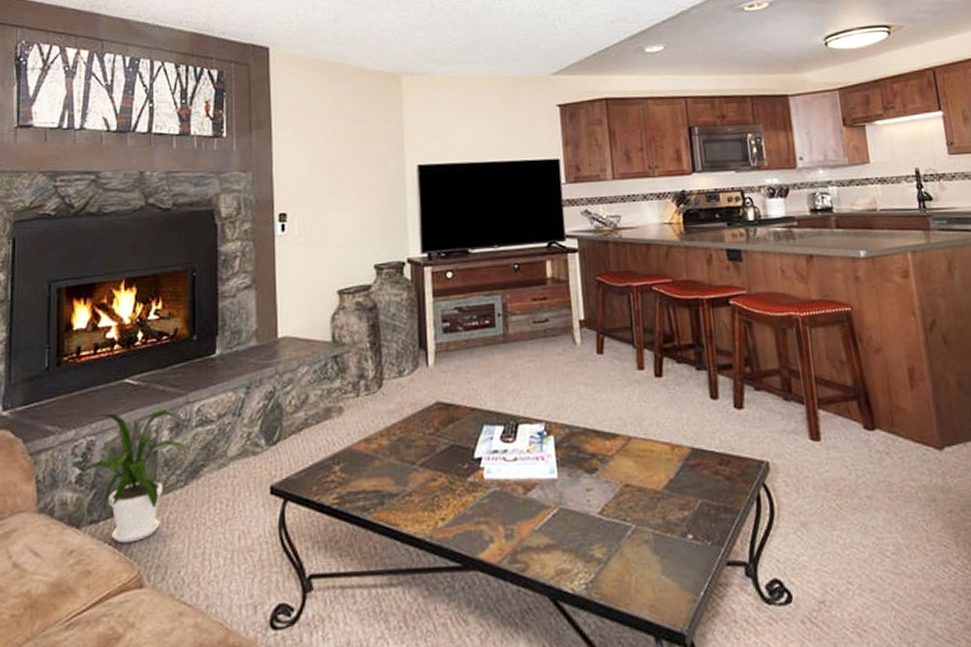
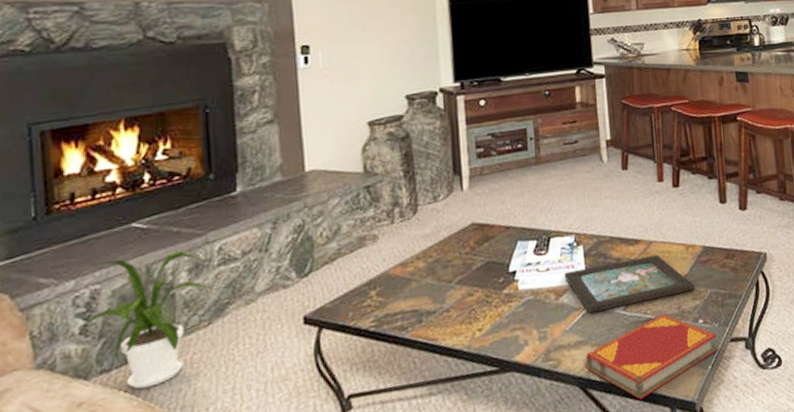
decorative tray: none [533,453,683,514] -> present [564,254,696,314]
hardback book: none [556,523,712,623] -> present [585,313,718,400]

